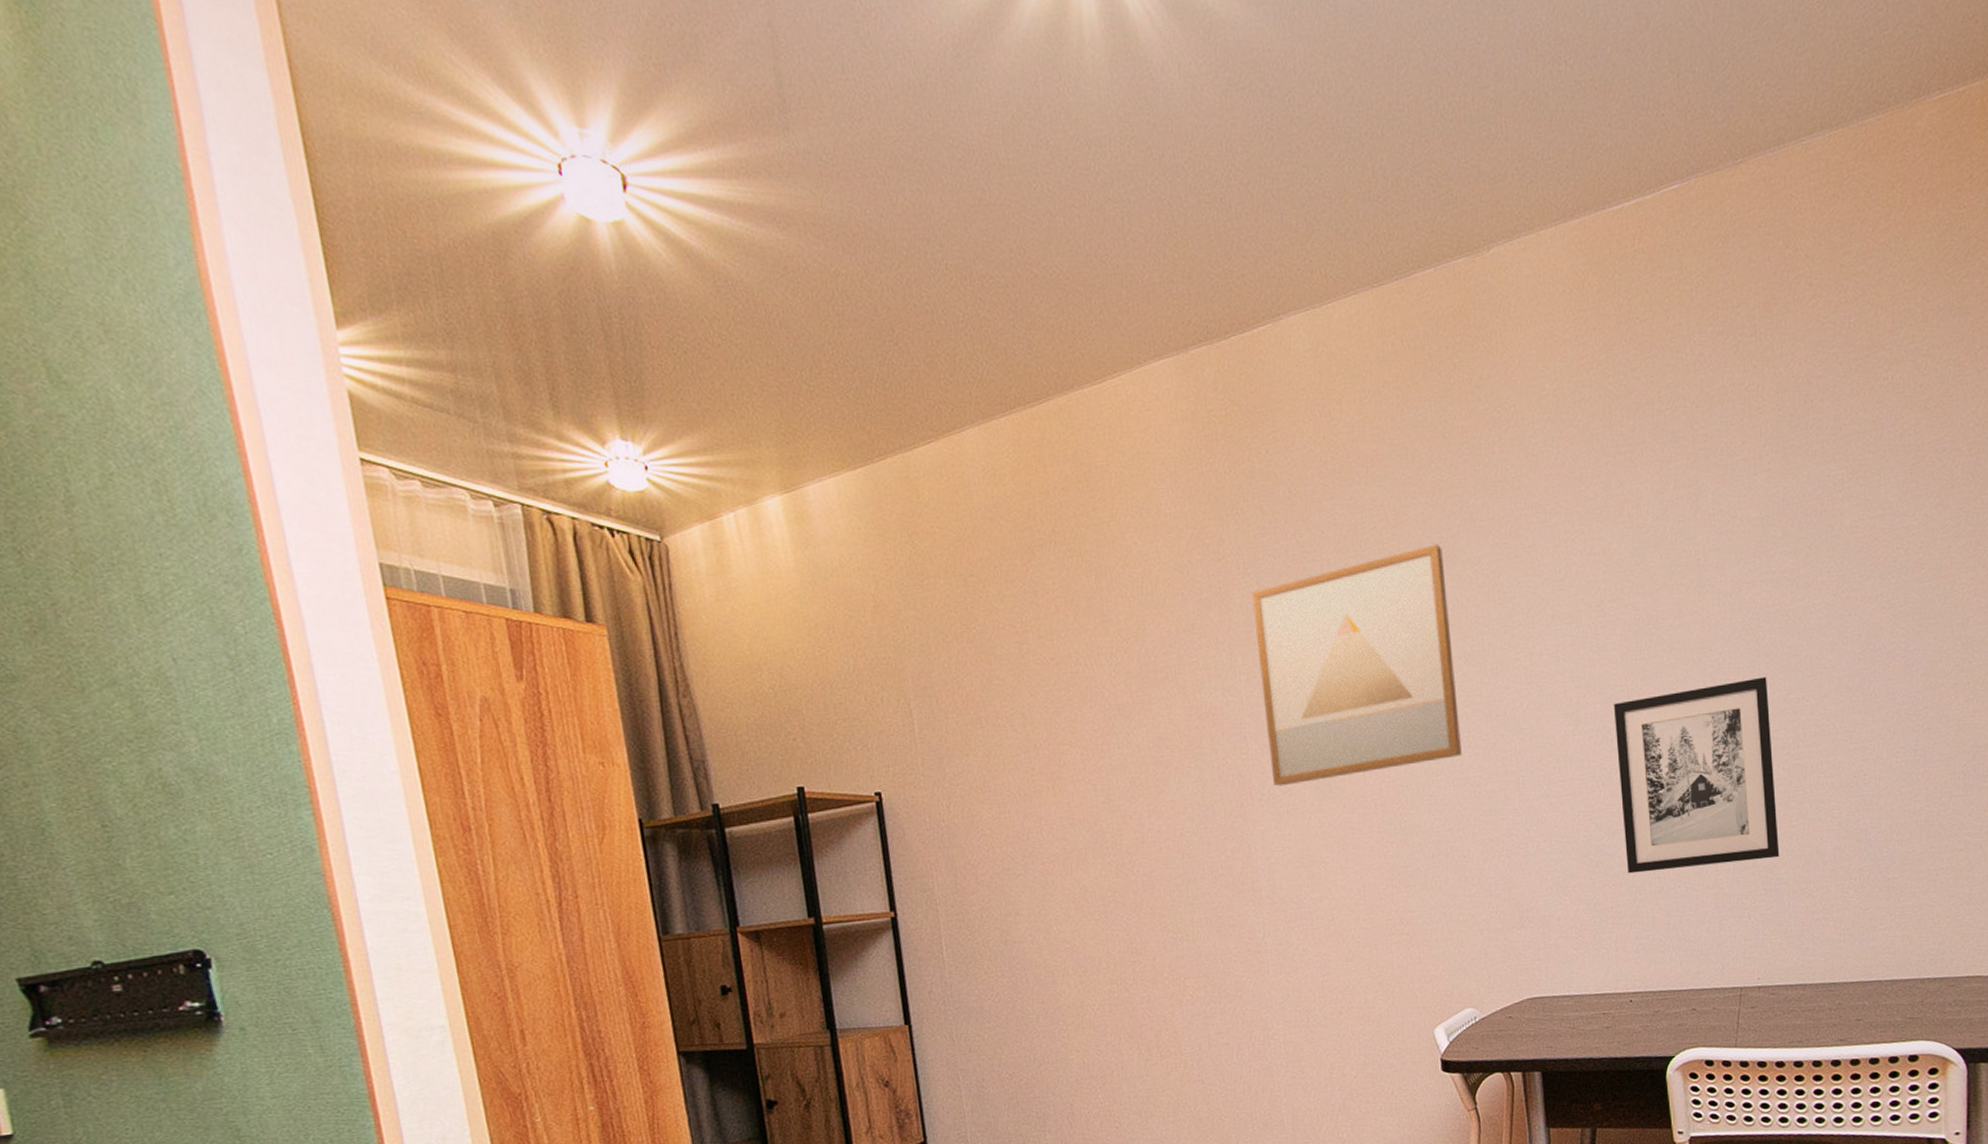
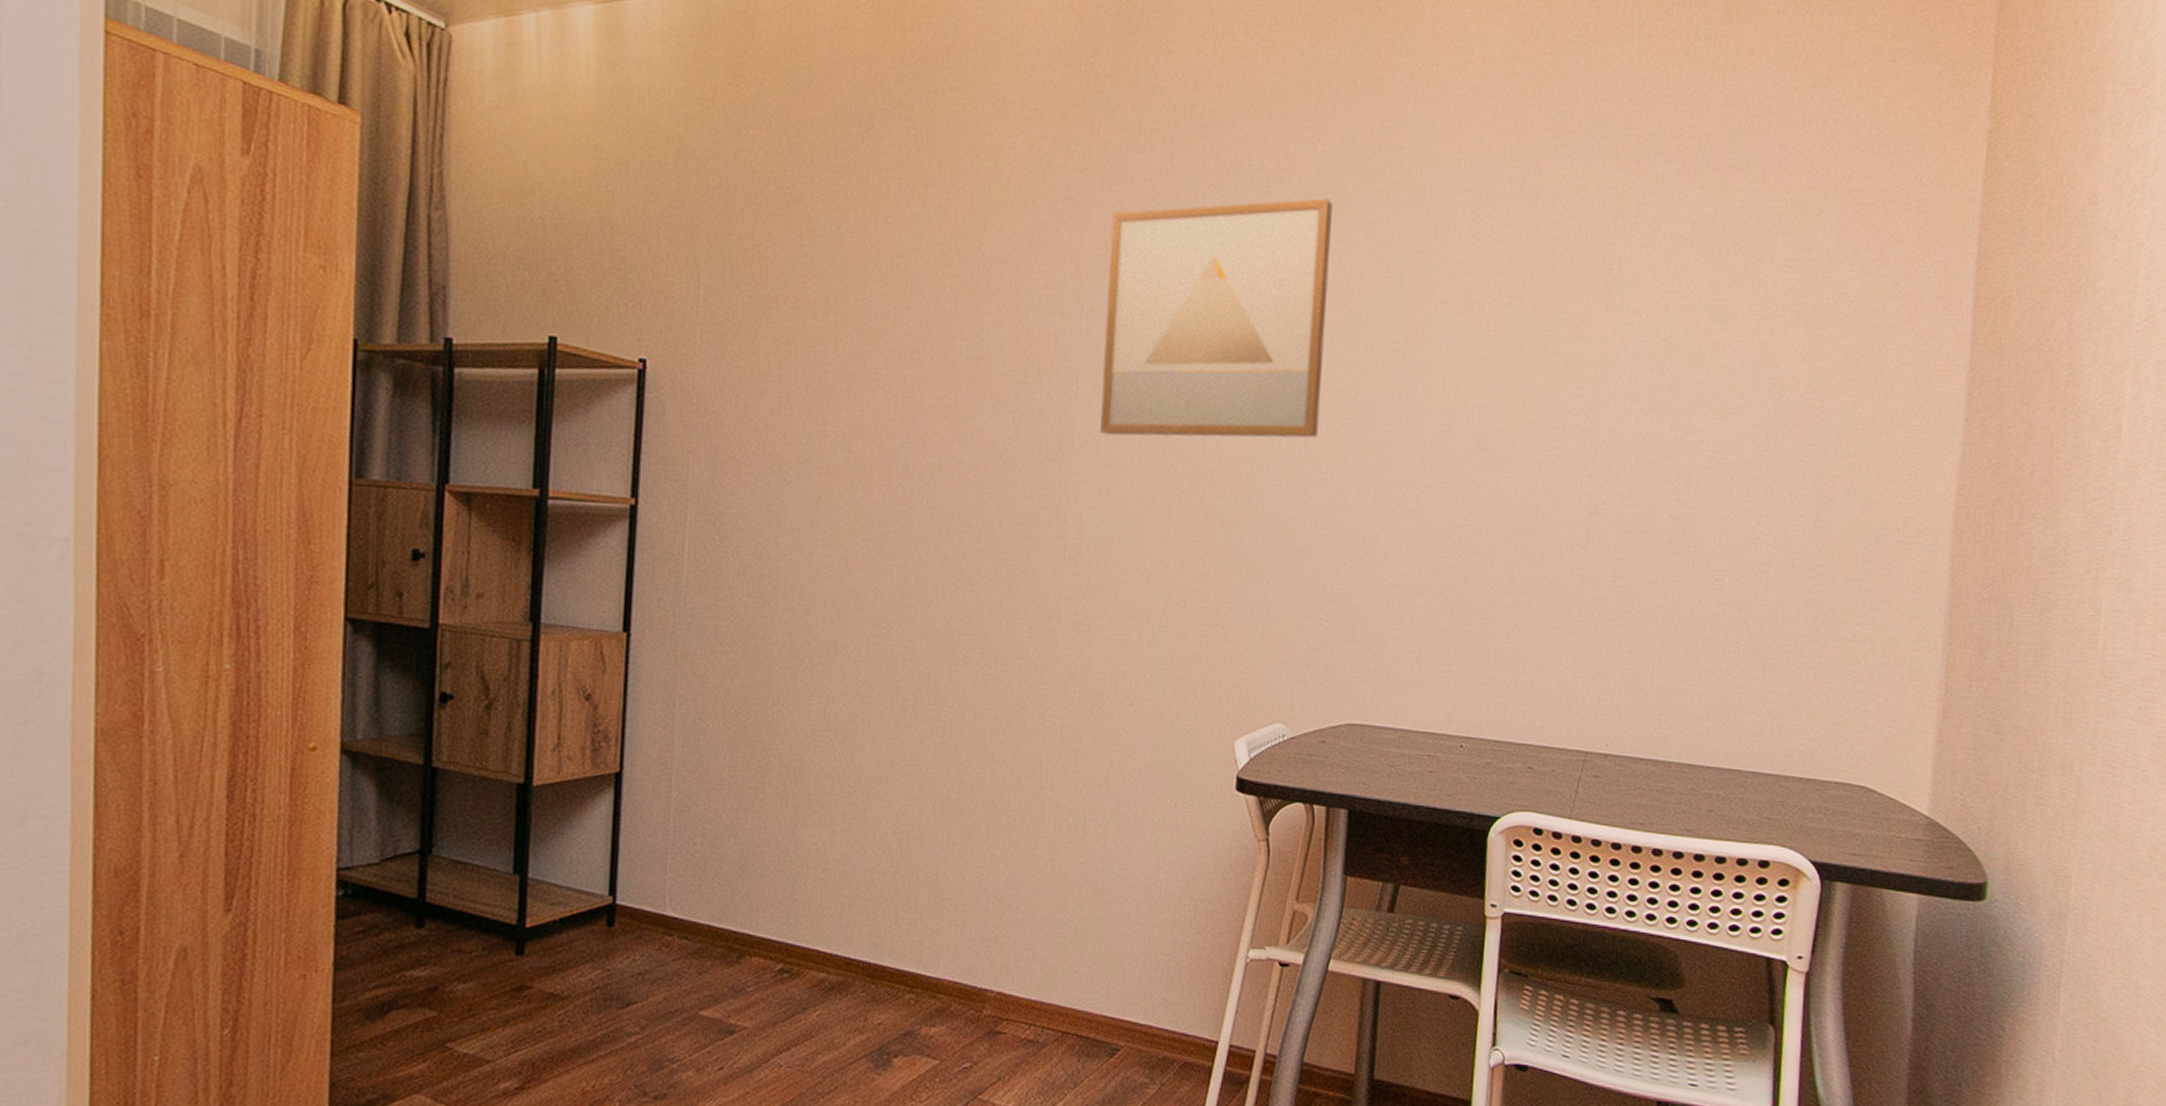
wall art: present [1614,676,1780,874] -> none [1481,409,1667,614]

